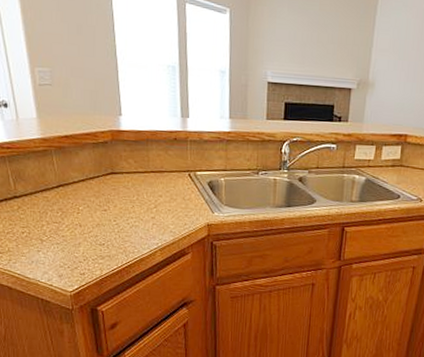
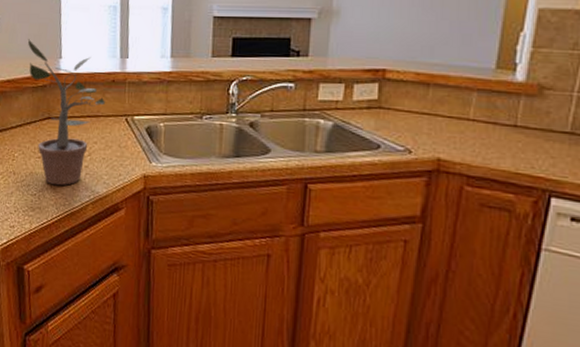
potted plant: none [83,94,168,236] -> present [27,39,105,186]

